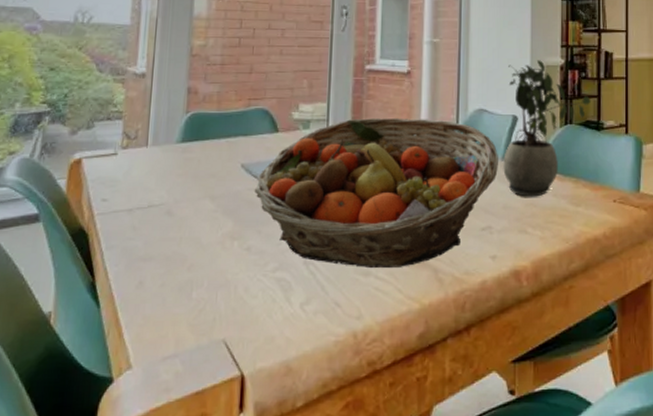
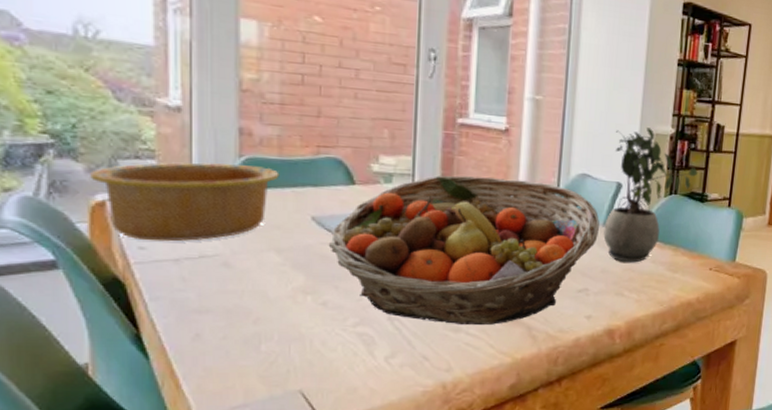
bowl: none [73,119,217,193] -> present [90,162,280,242]

